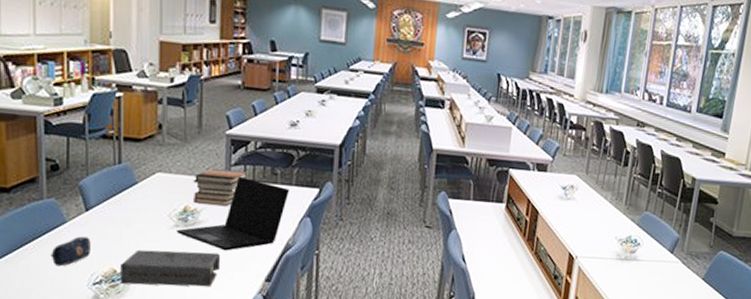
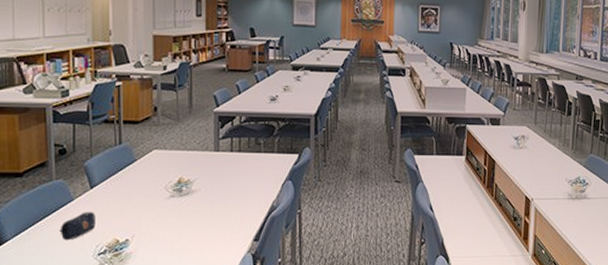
book: present [120,249,221,287] -> none [123,218,213,252]
laptop: present [176,176,290,251] -> none [172,148,272,216]
book stack: present [193,168,247,207] -> none [186,142,233,176]

